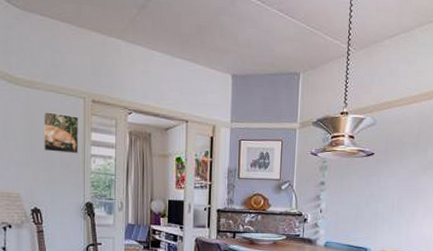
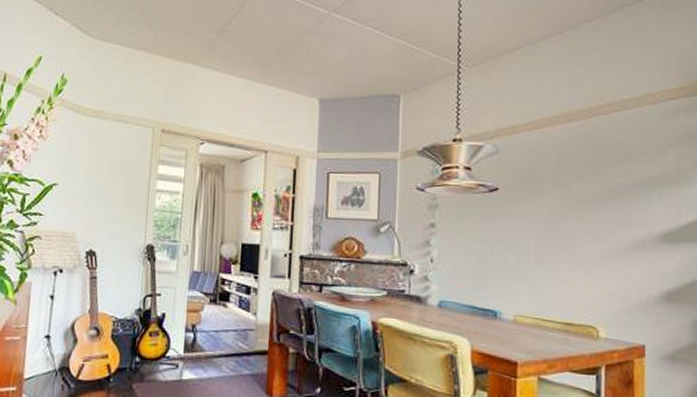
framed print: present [44,112,79,154] -> none [105,143,147,189]

